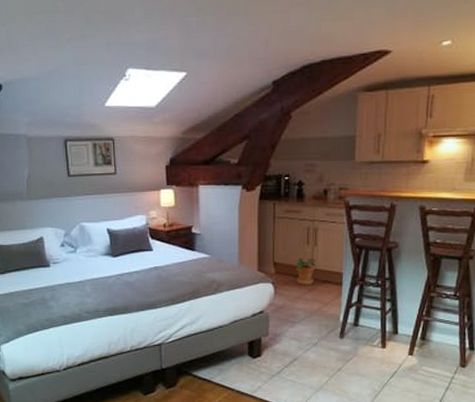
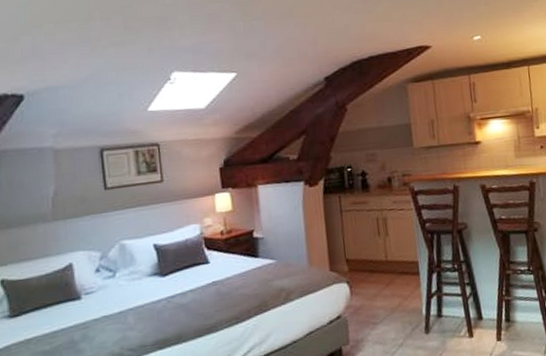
potted plant: present [295,258,316,285] -> none [368,249,391,281]

